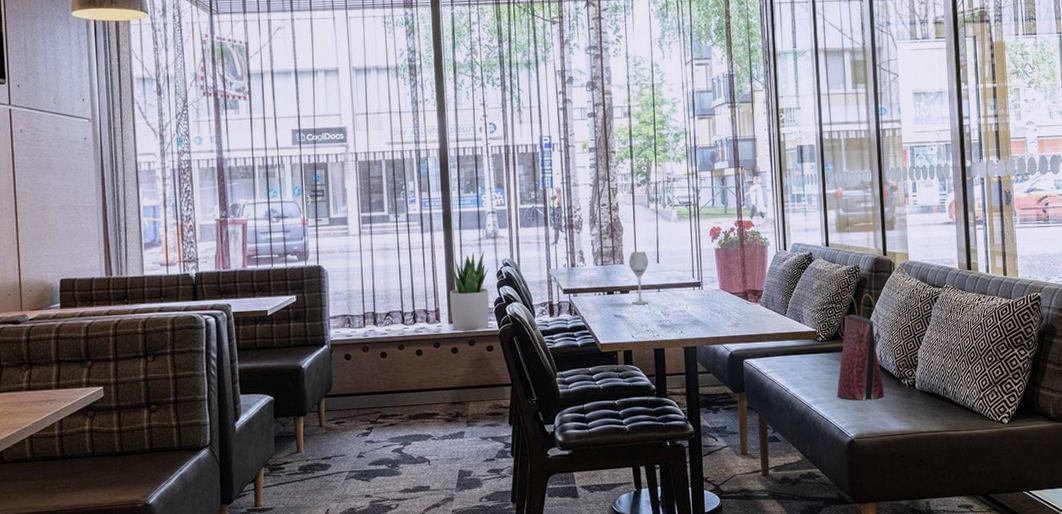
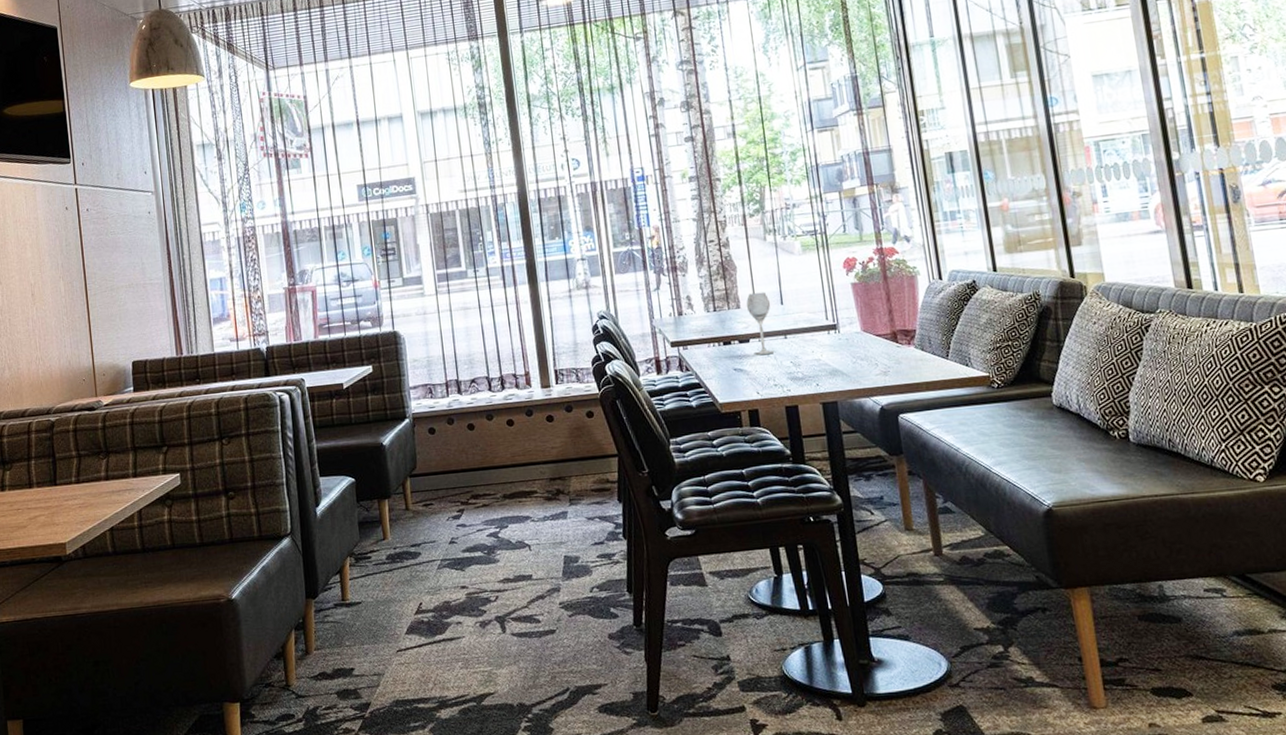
planter: present [449,251,490,332] -> none [537,303,588,397]
handbag: present [836,294,885,401] -> none [1018,326,1089,460]

